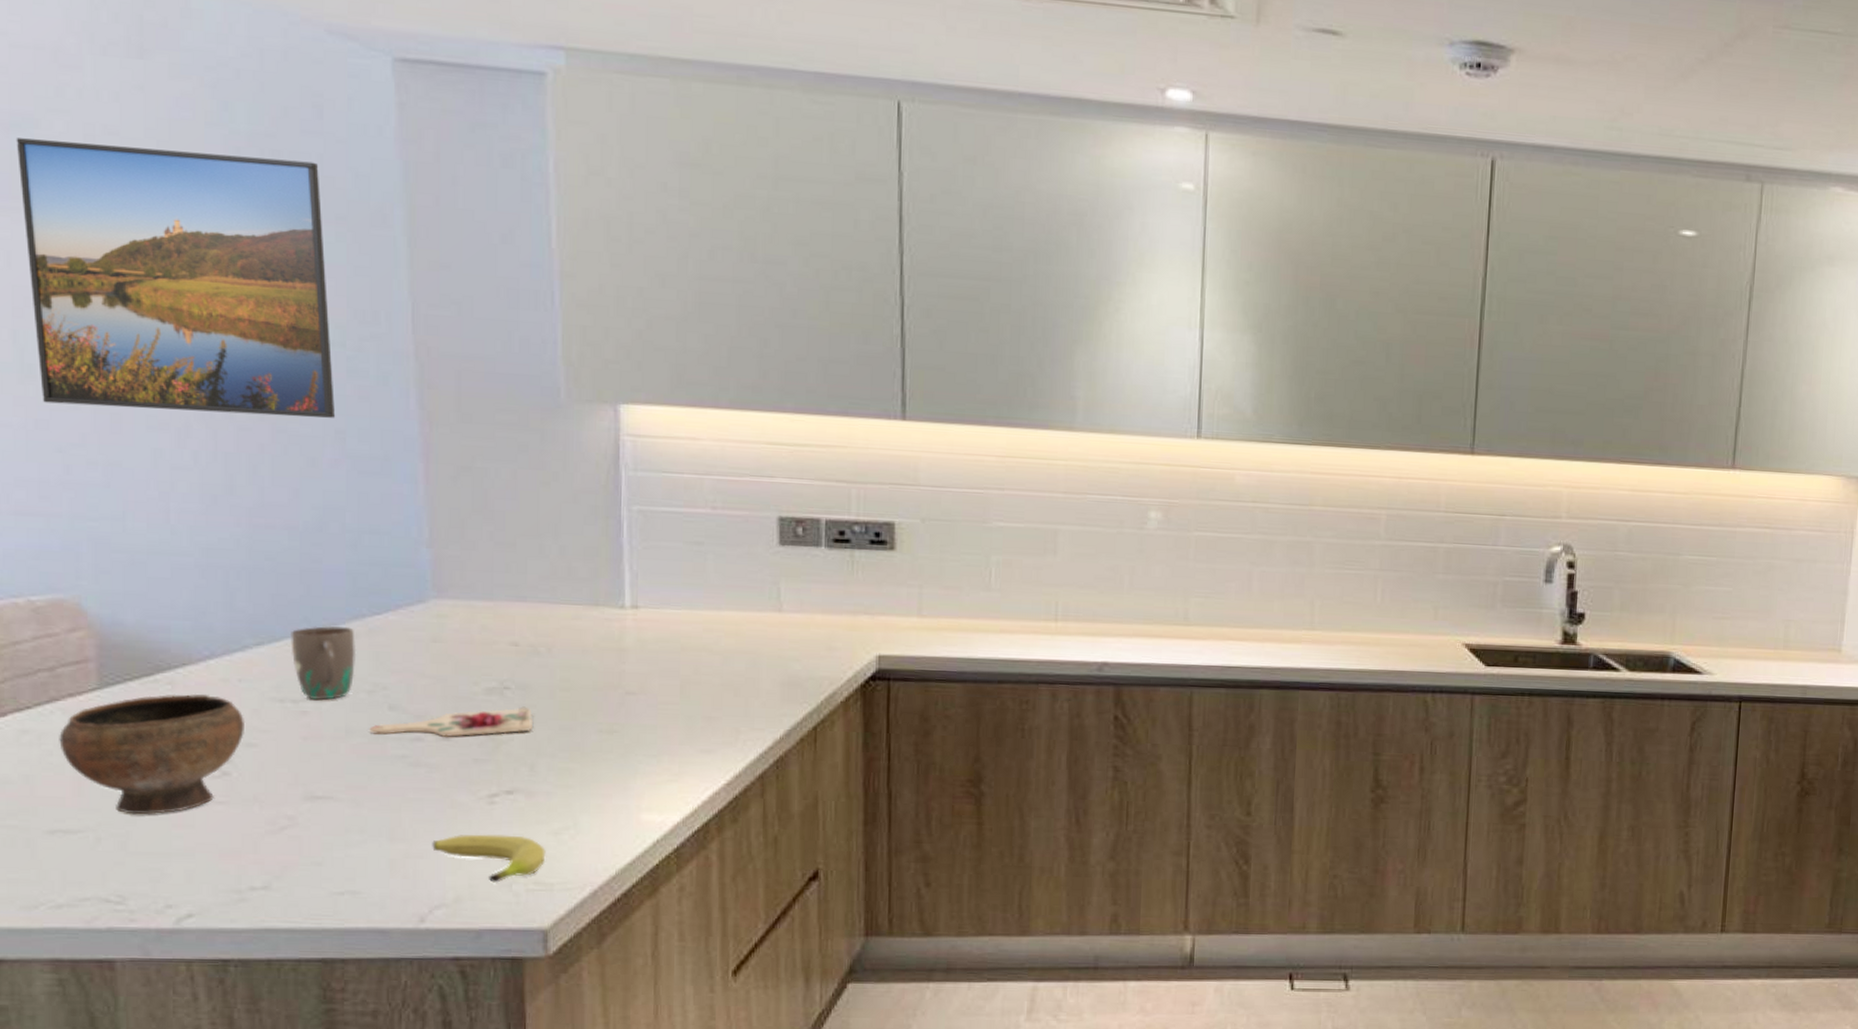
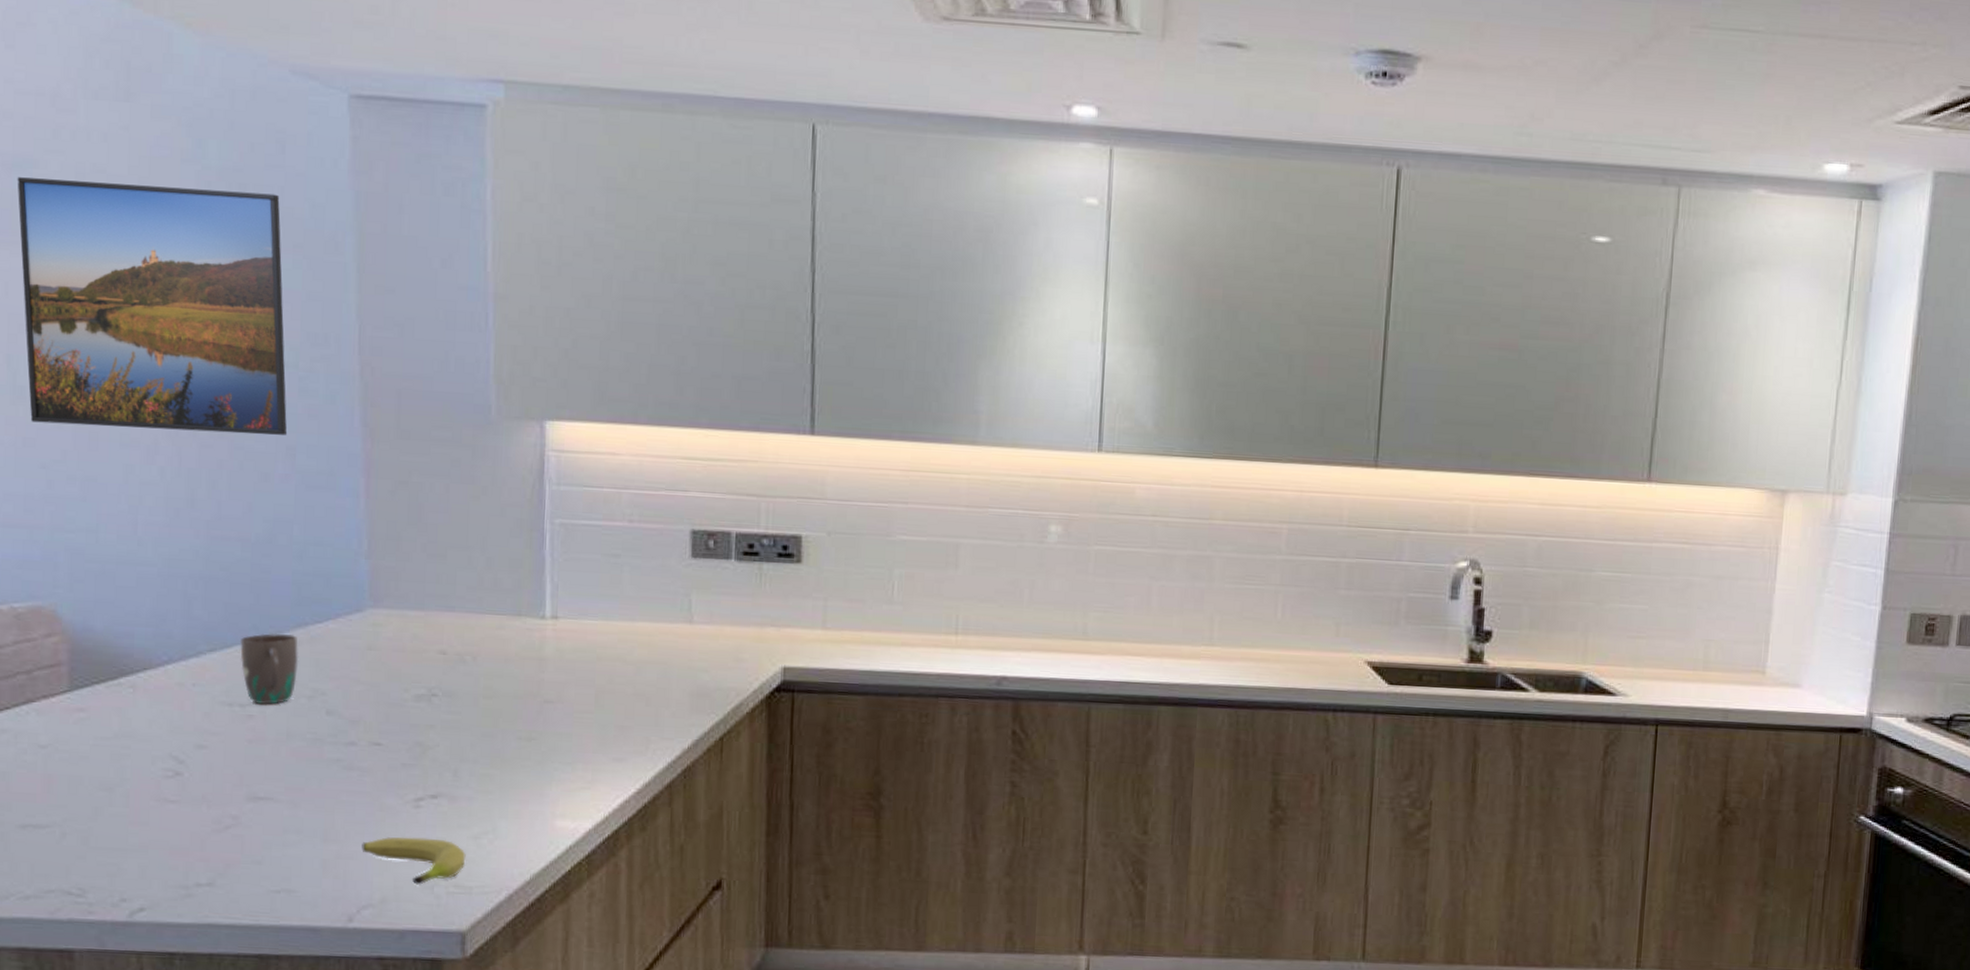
bowl: present [59,693,246,815] -> none [33,696,198,812]
cutting board: present [369,706,532,737] -> none [308,713,457,742]

